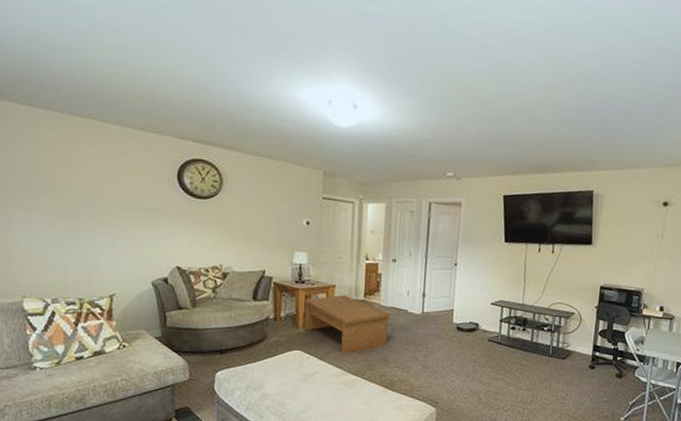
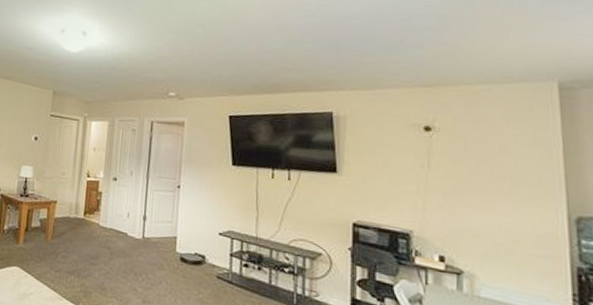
coffee table: present [304,295,390,354] -> none [24,211,109,276]

